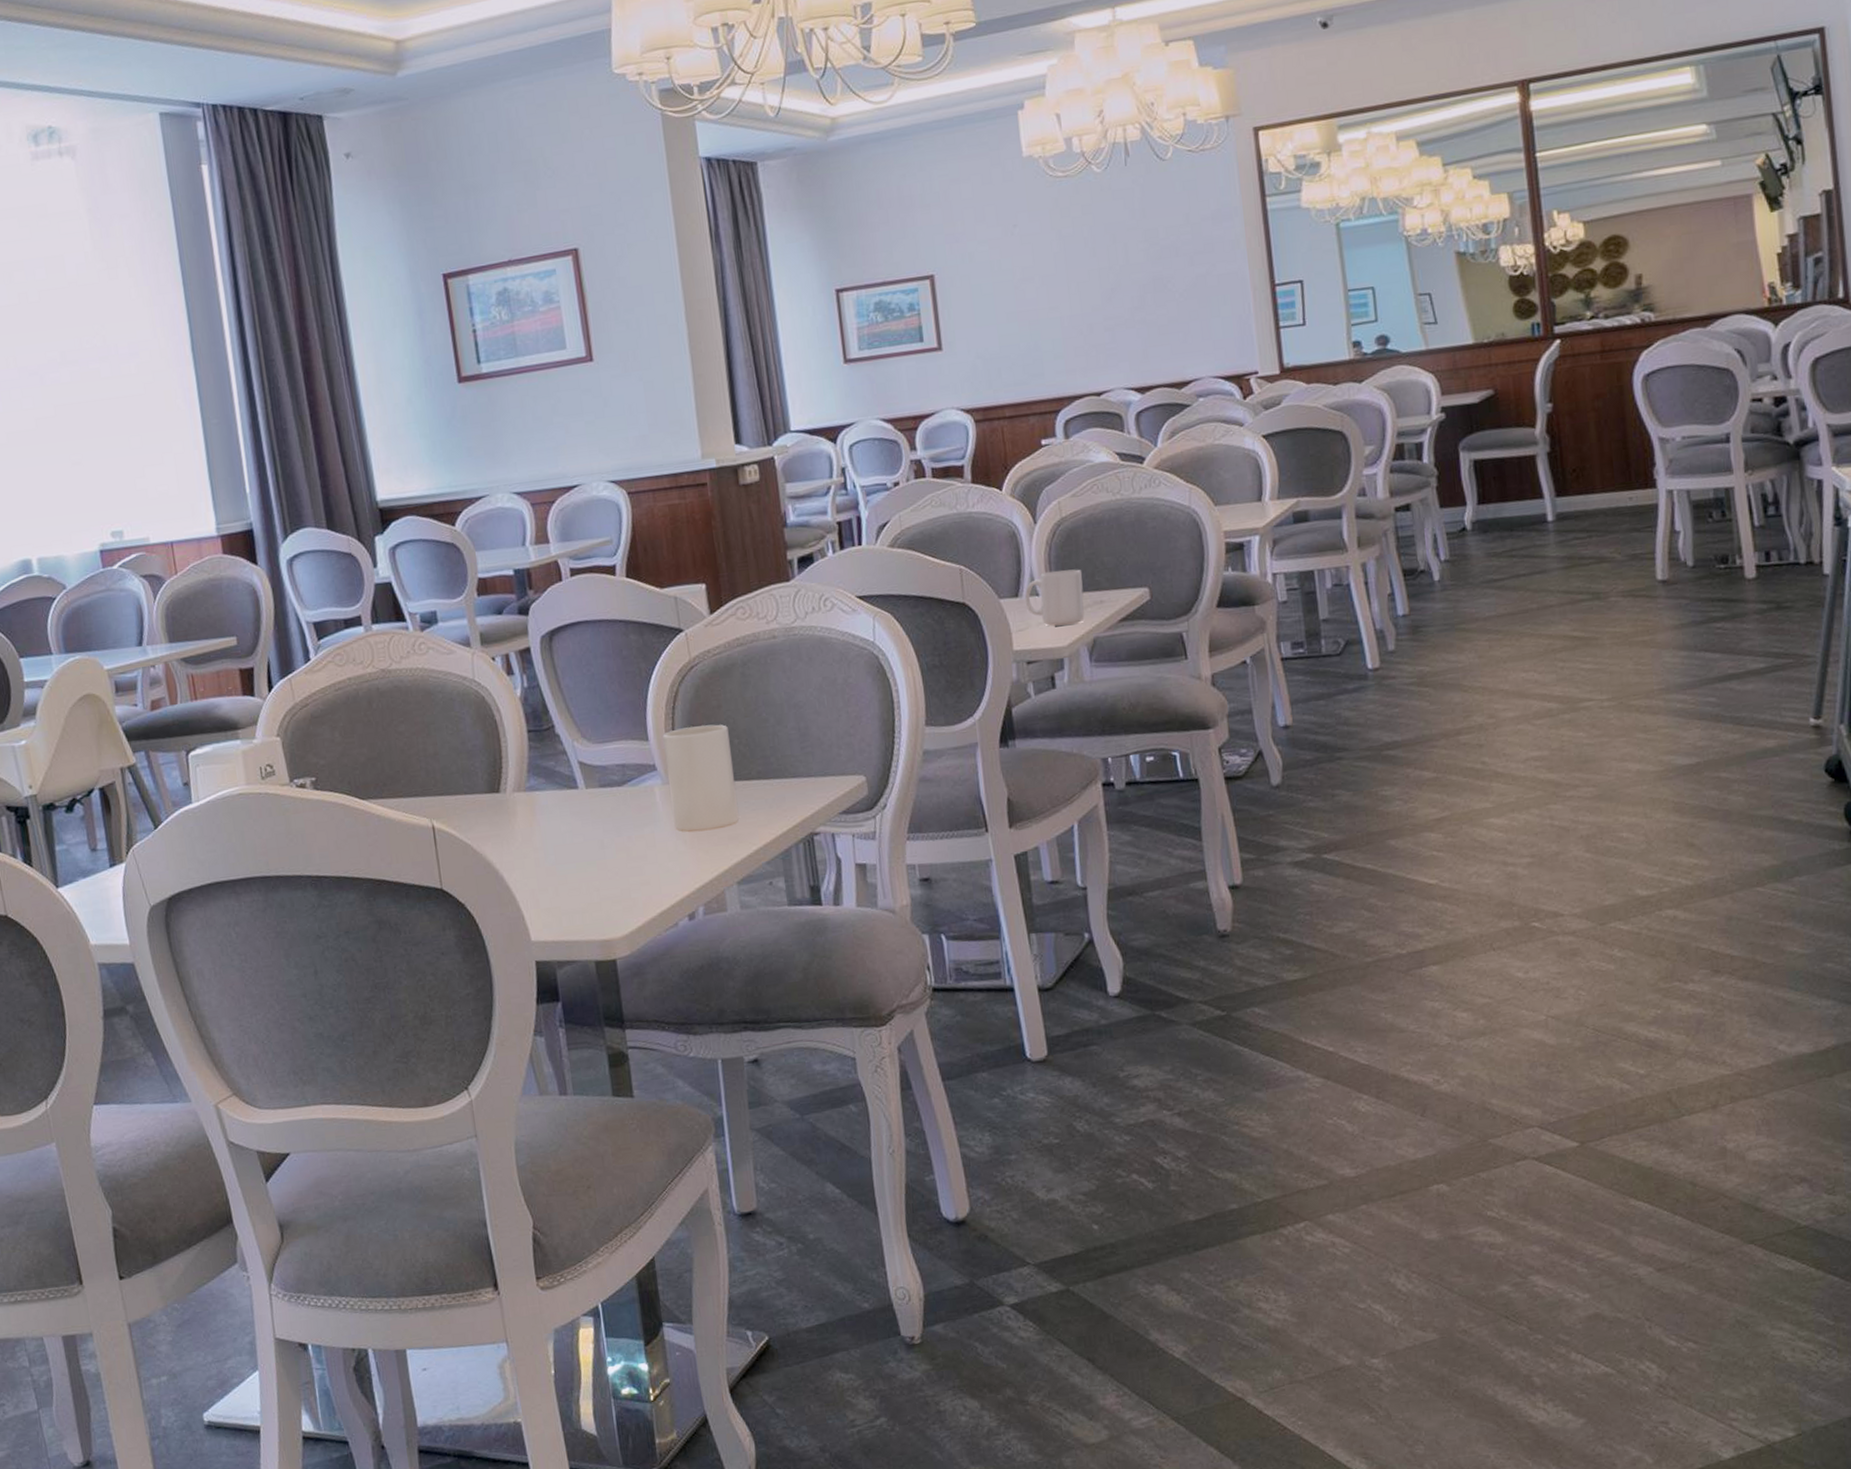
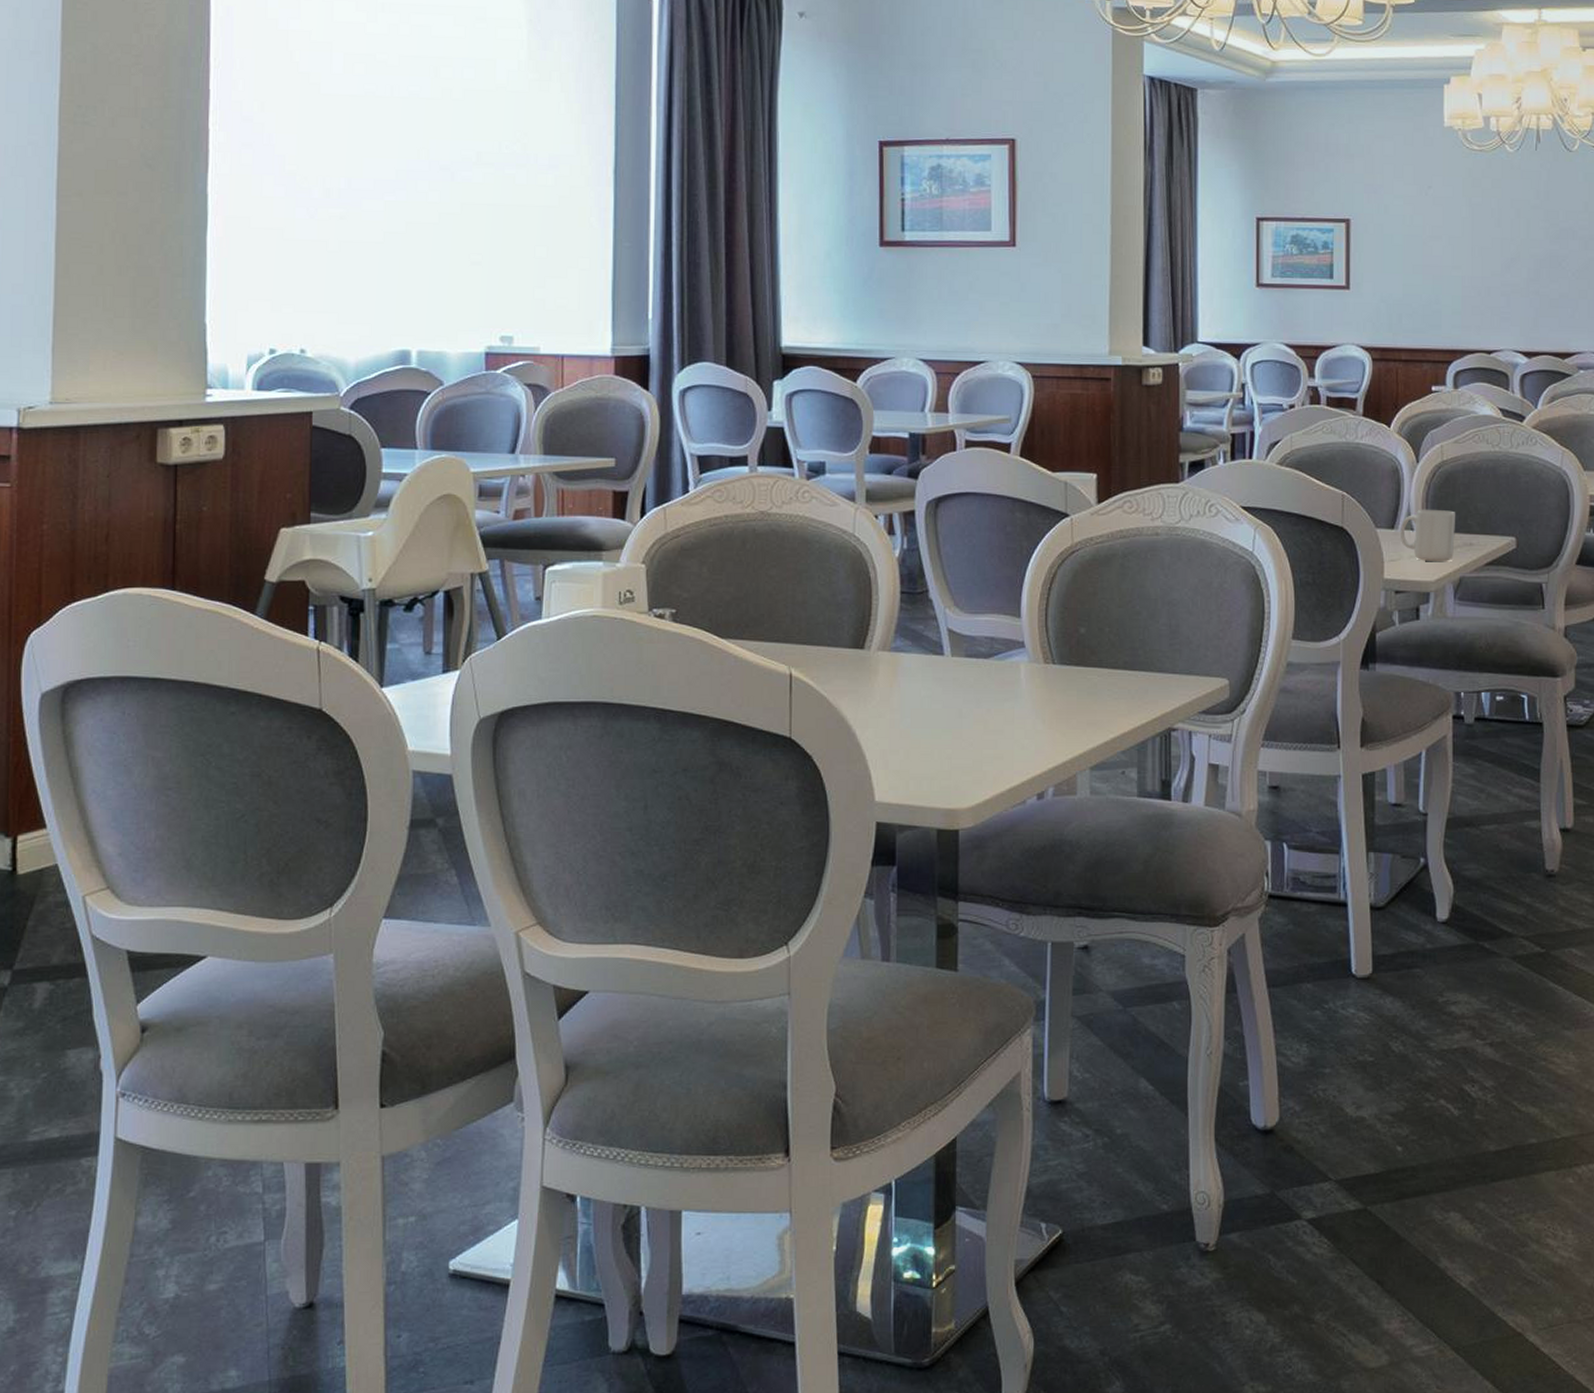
cup: present [662,724,740,832] -> none [1034,610,1102,712]

